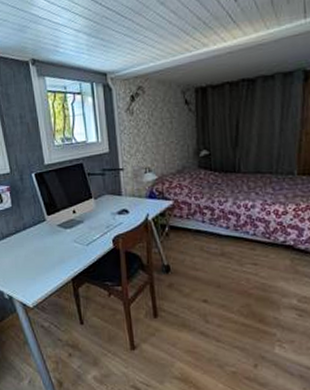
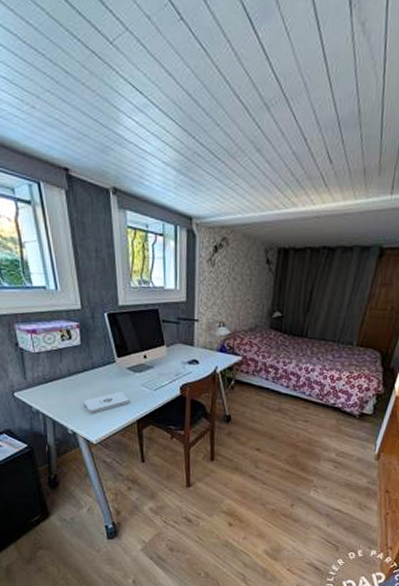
notepad: none [18,250,63,276] -> present [83,391,129,414]

